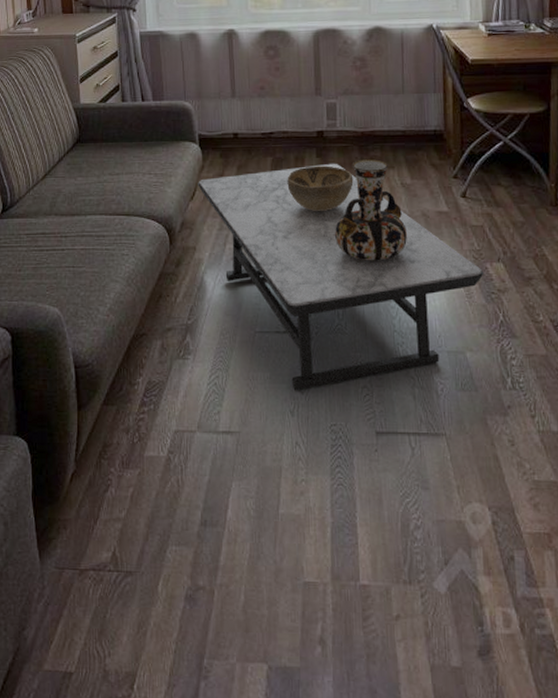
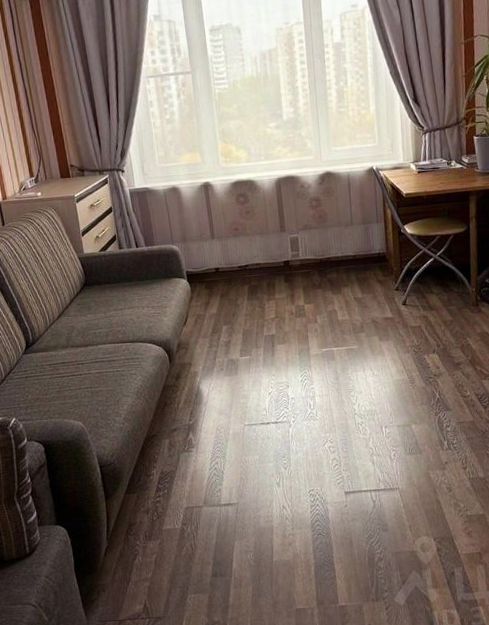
coffee table: present [198,163,484,391] -> none [189,286,423,468]
decorative bowl: present [287,165,354,211] -> none [262,288,316,326]
vase: present [335,159,407,261] -> none [303,280,361,362]

